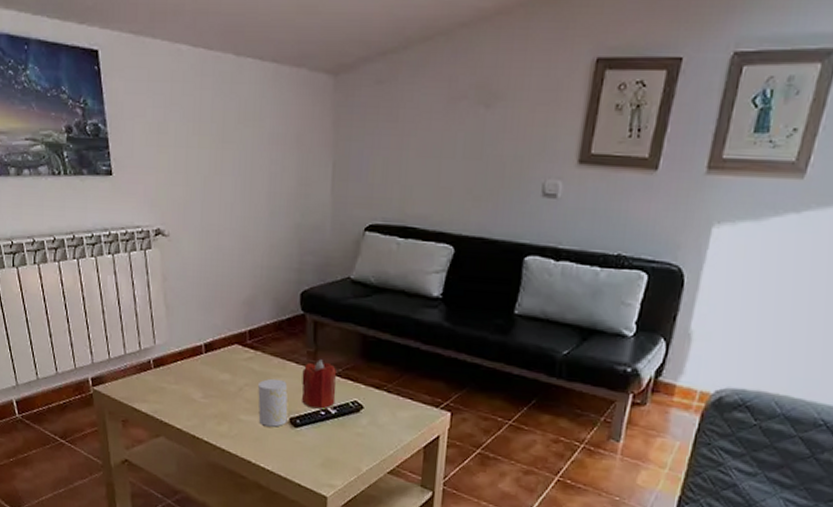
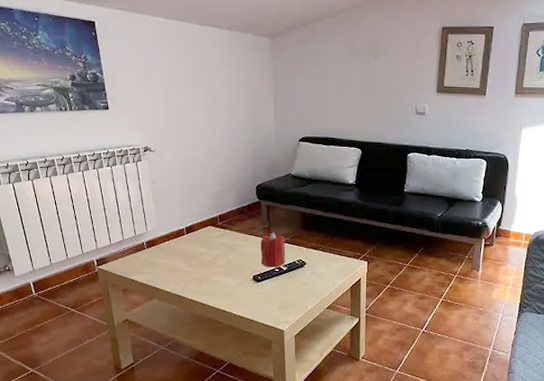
cup: present [258,378,288,427] -> none [228,248,251,284]

